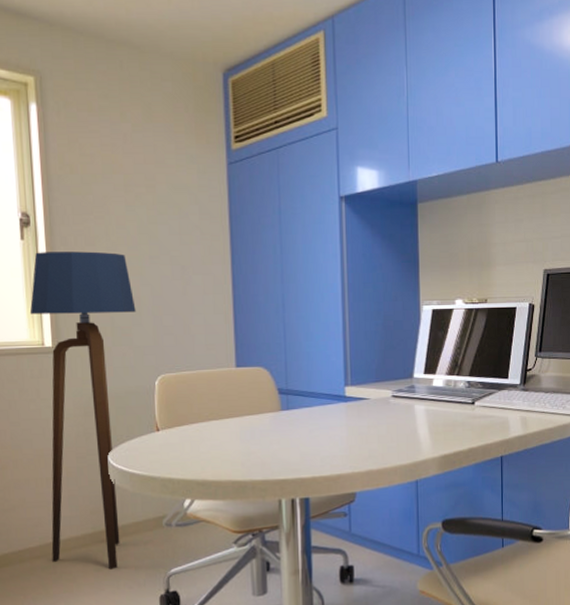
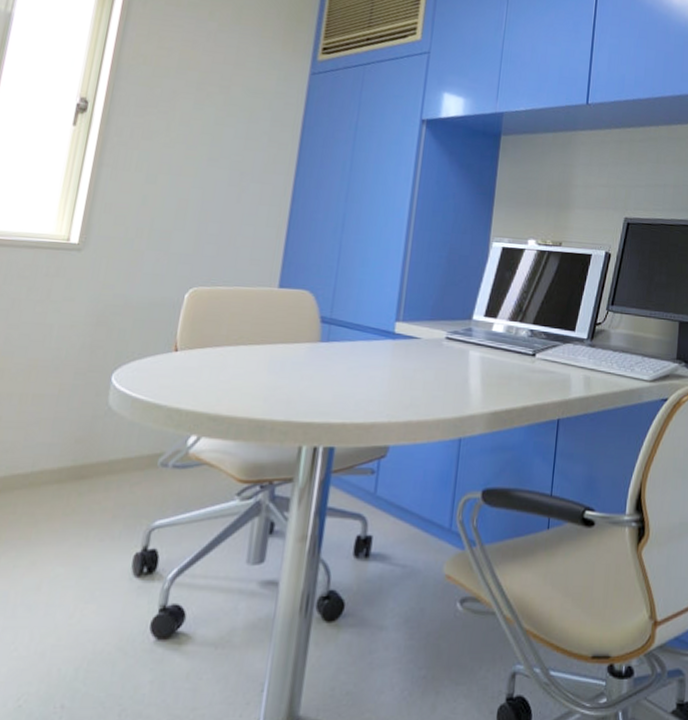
floor lamp: present [29,251,136,570] -> none [14,140,183,515]

